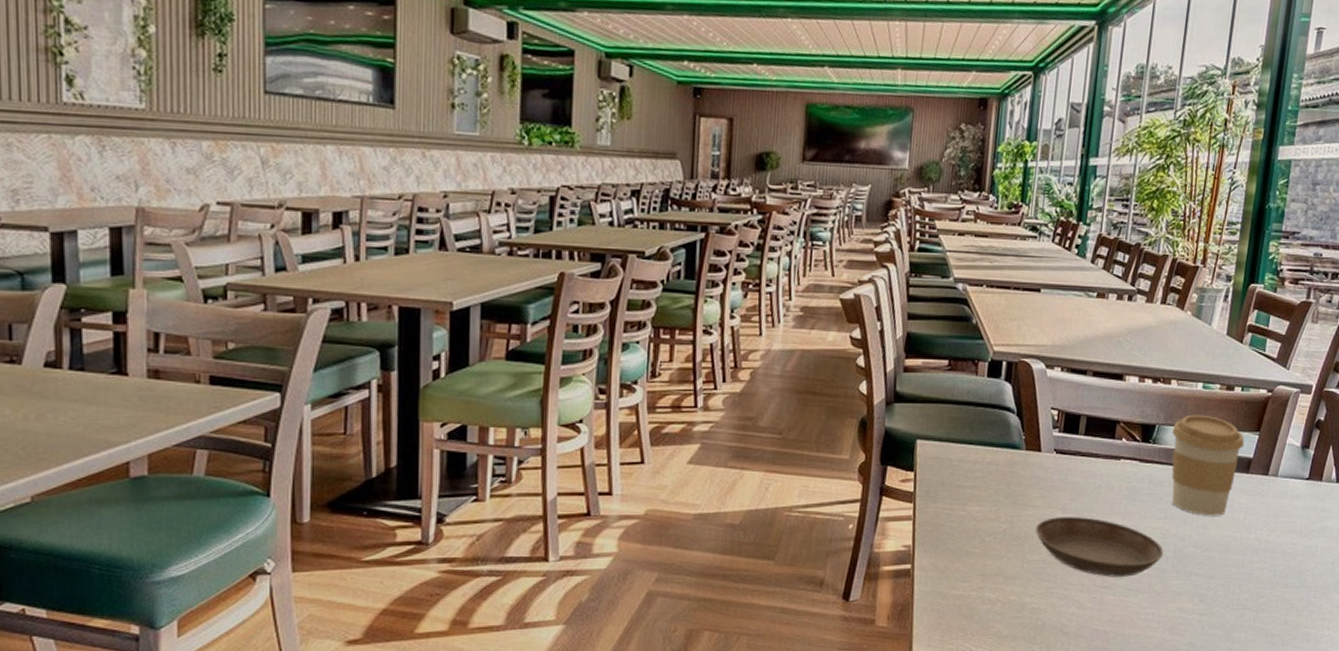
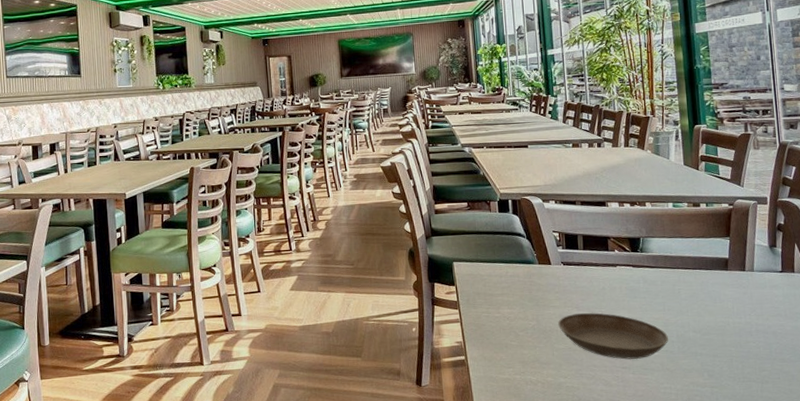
coffee cup: present [1171,414,1245,516] -> none [655,227,719,306]

